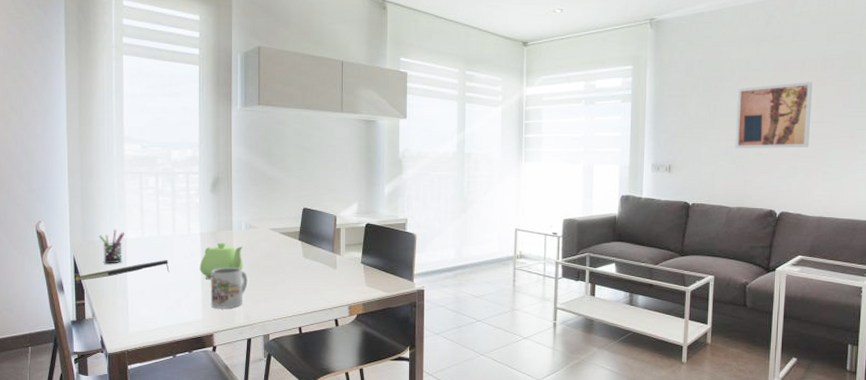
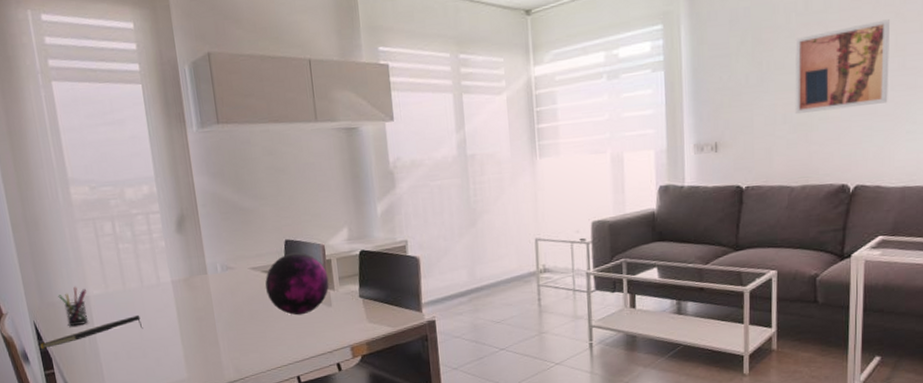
teakettle: present [199,242,243,280] -> none [175,289,226,333]
mug: present [210,267,248,308] -> none [189,315,233,364]
decorative orb: none [281,219,336,274] -> present [265,252,329,316]

